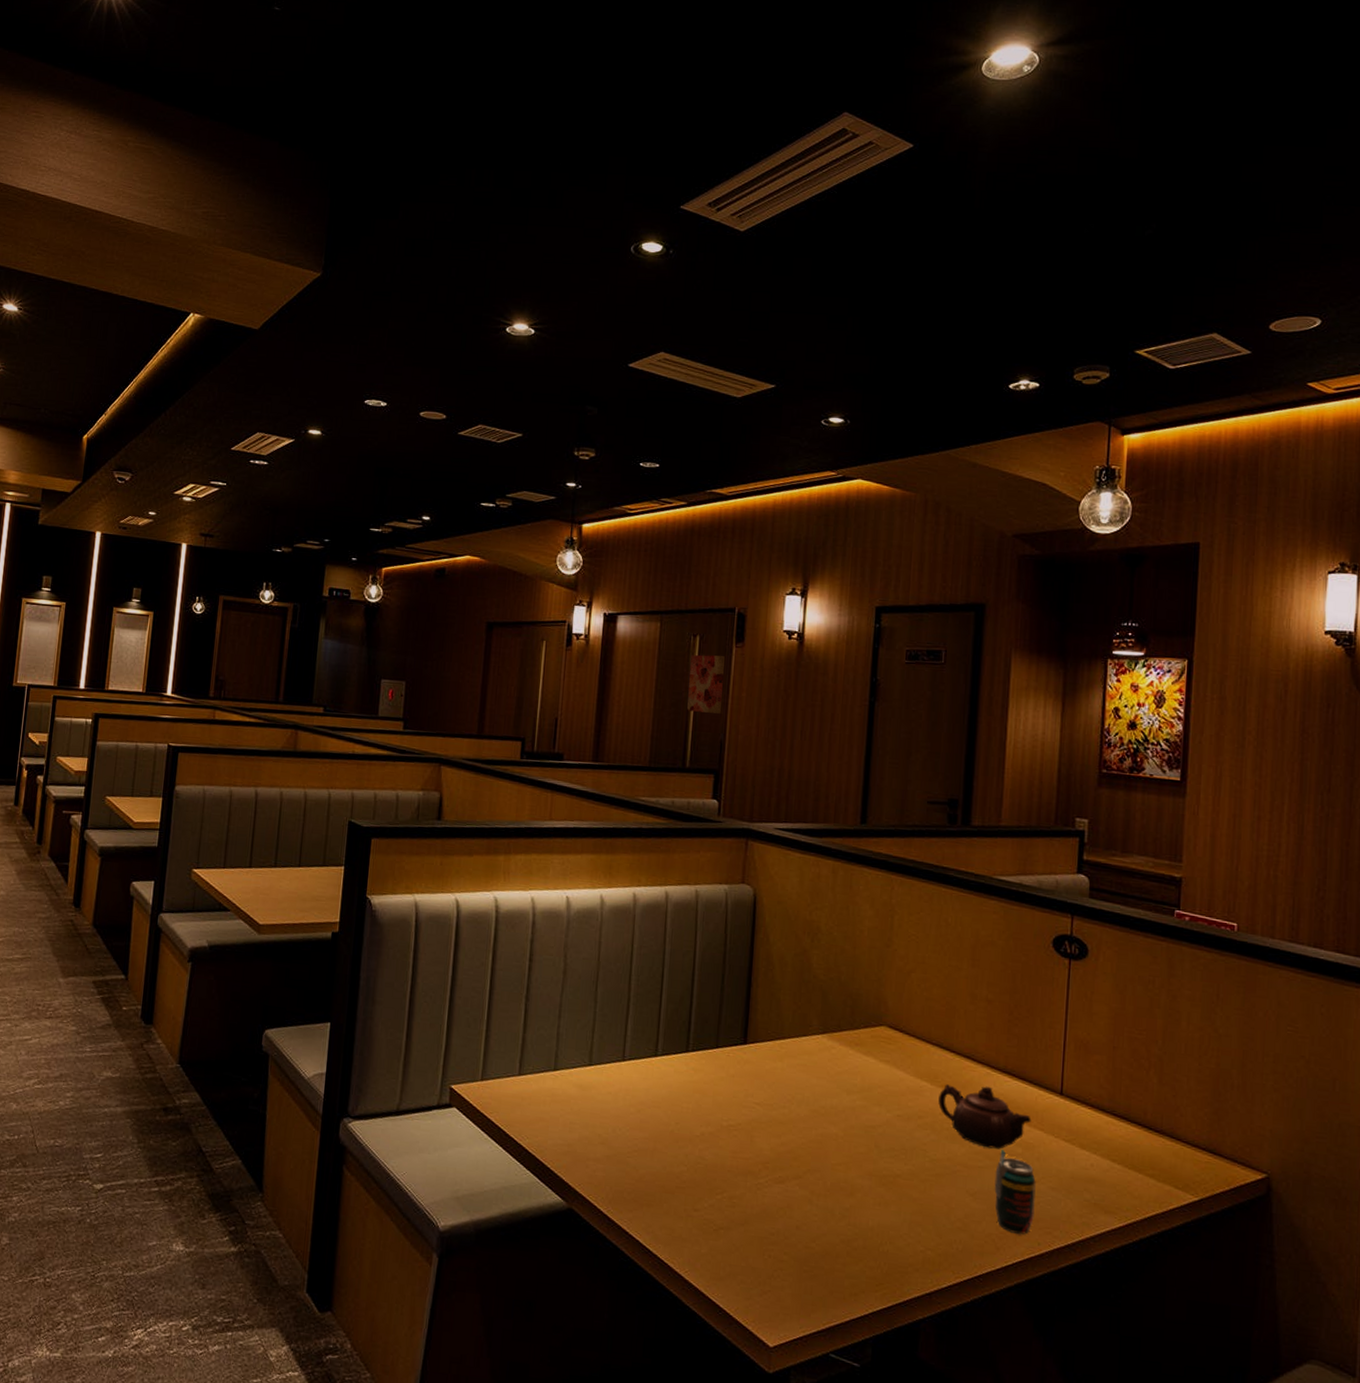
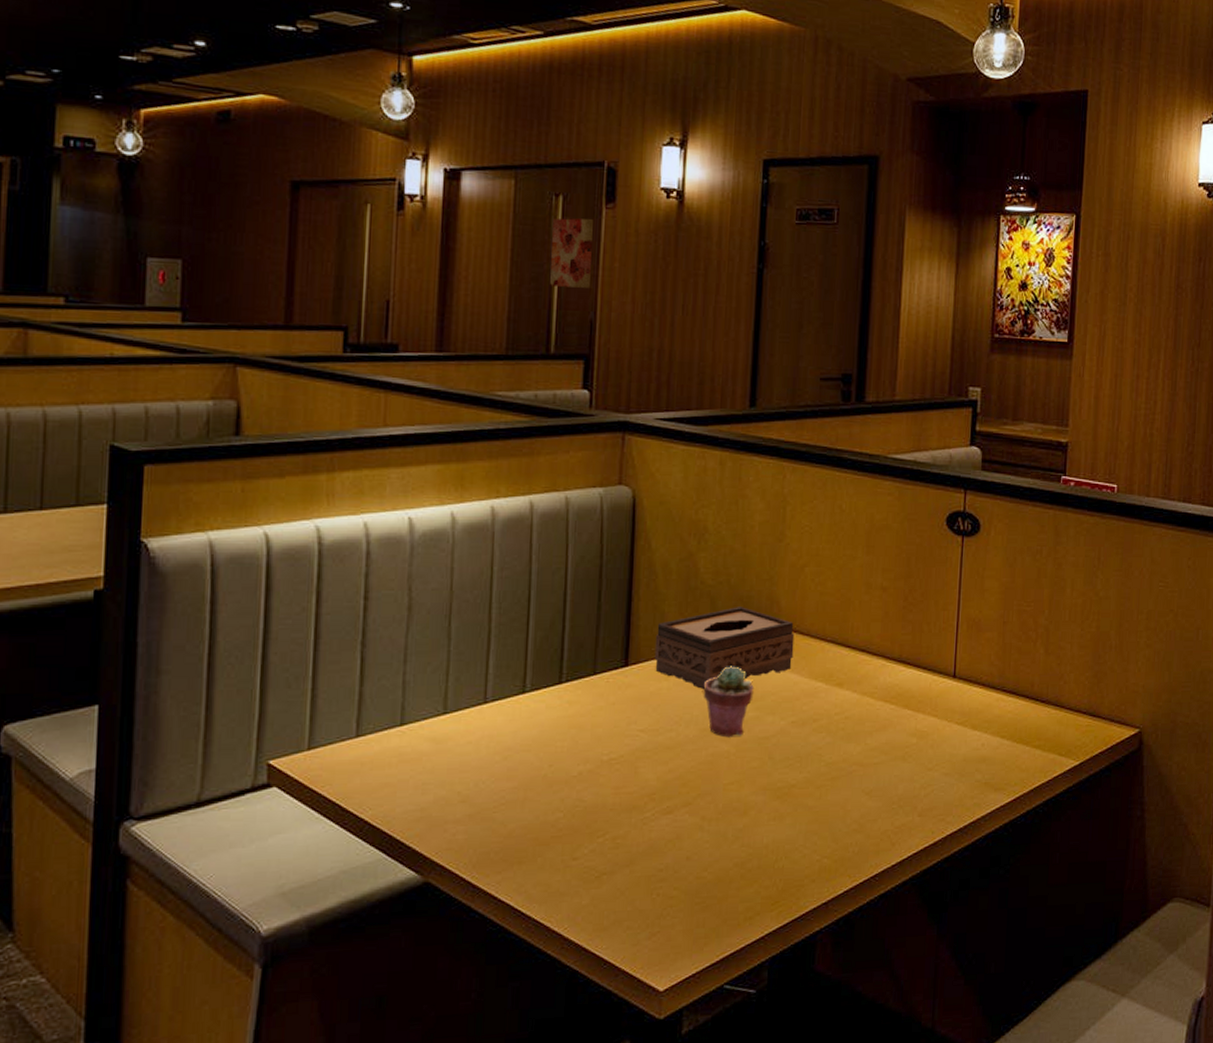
tissue box: none [770,1002,901,1075] -> present [654,607,795,690]
potted succulent: none [814,1055,862,1122] -> present [703,666,754,738]
teapot: present [938,1084,1031,1149] -> none [833,678,926,743]
beverage can: present [994,1149,1036,1235] -> none [889,742,930,826]

